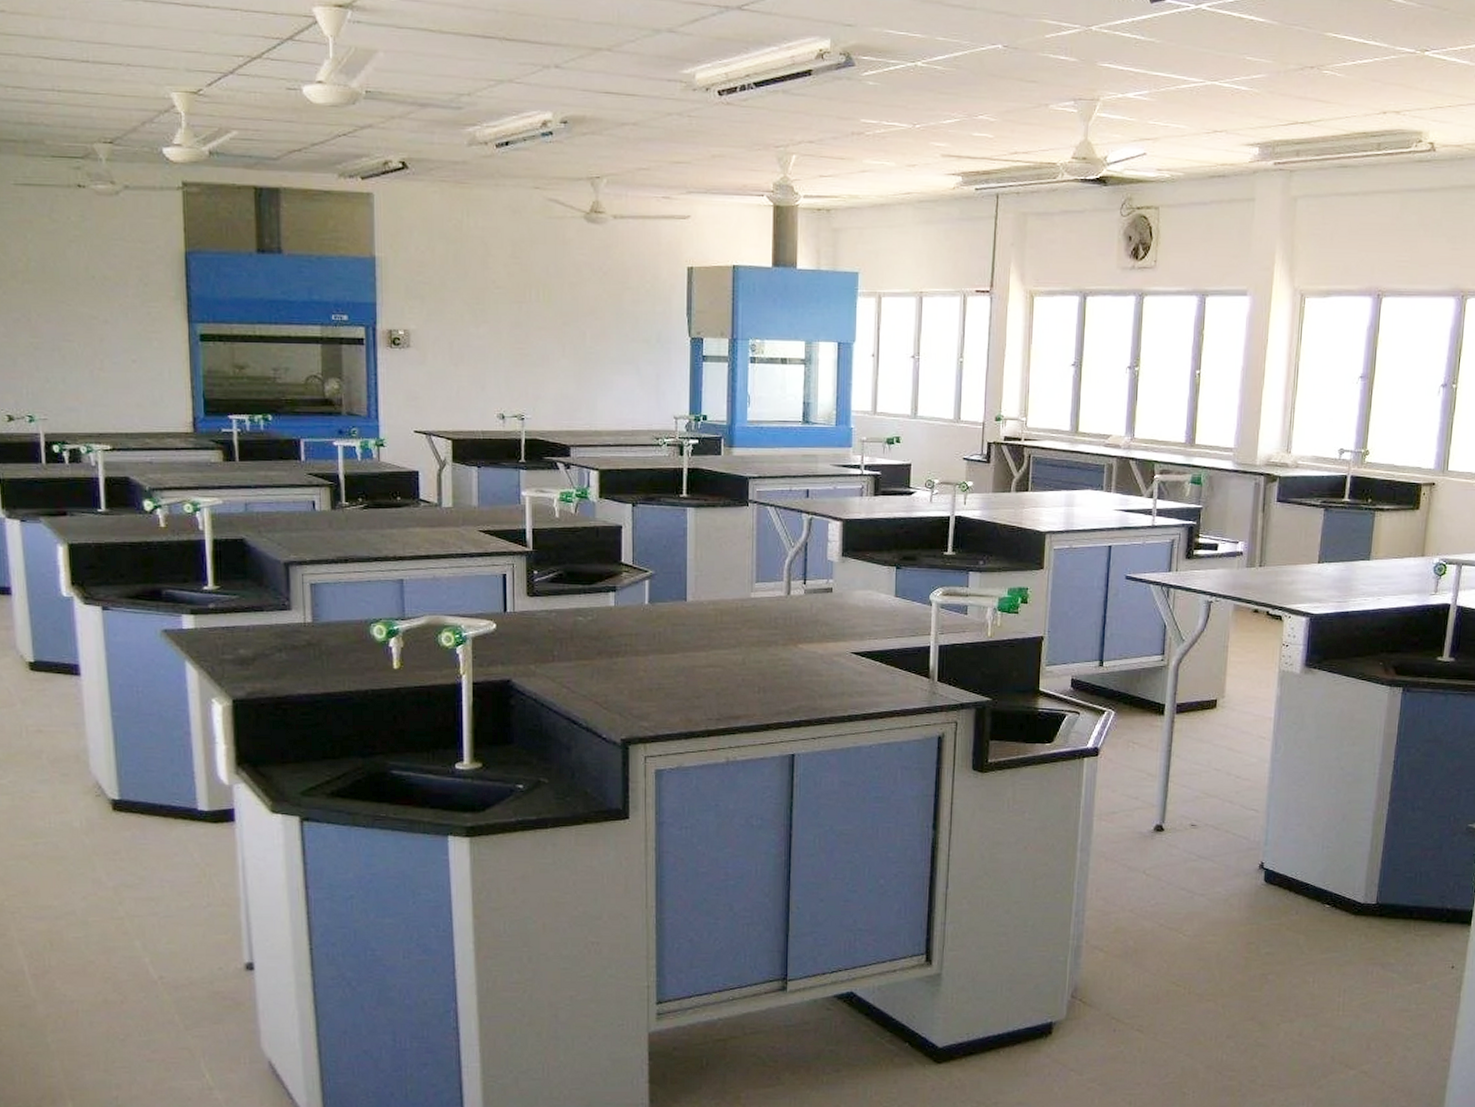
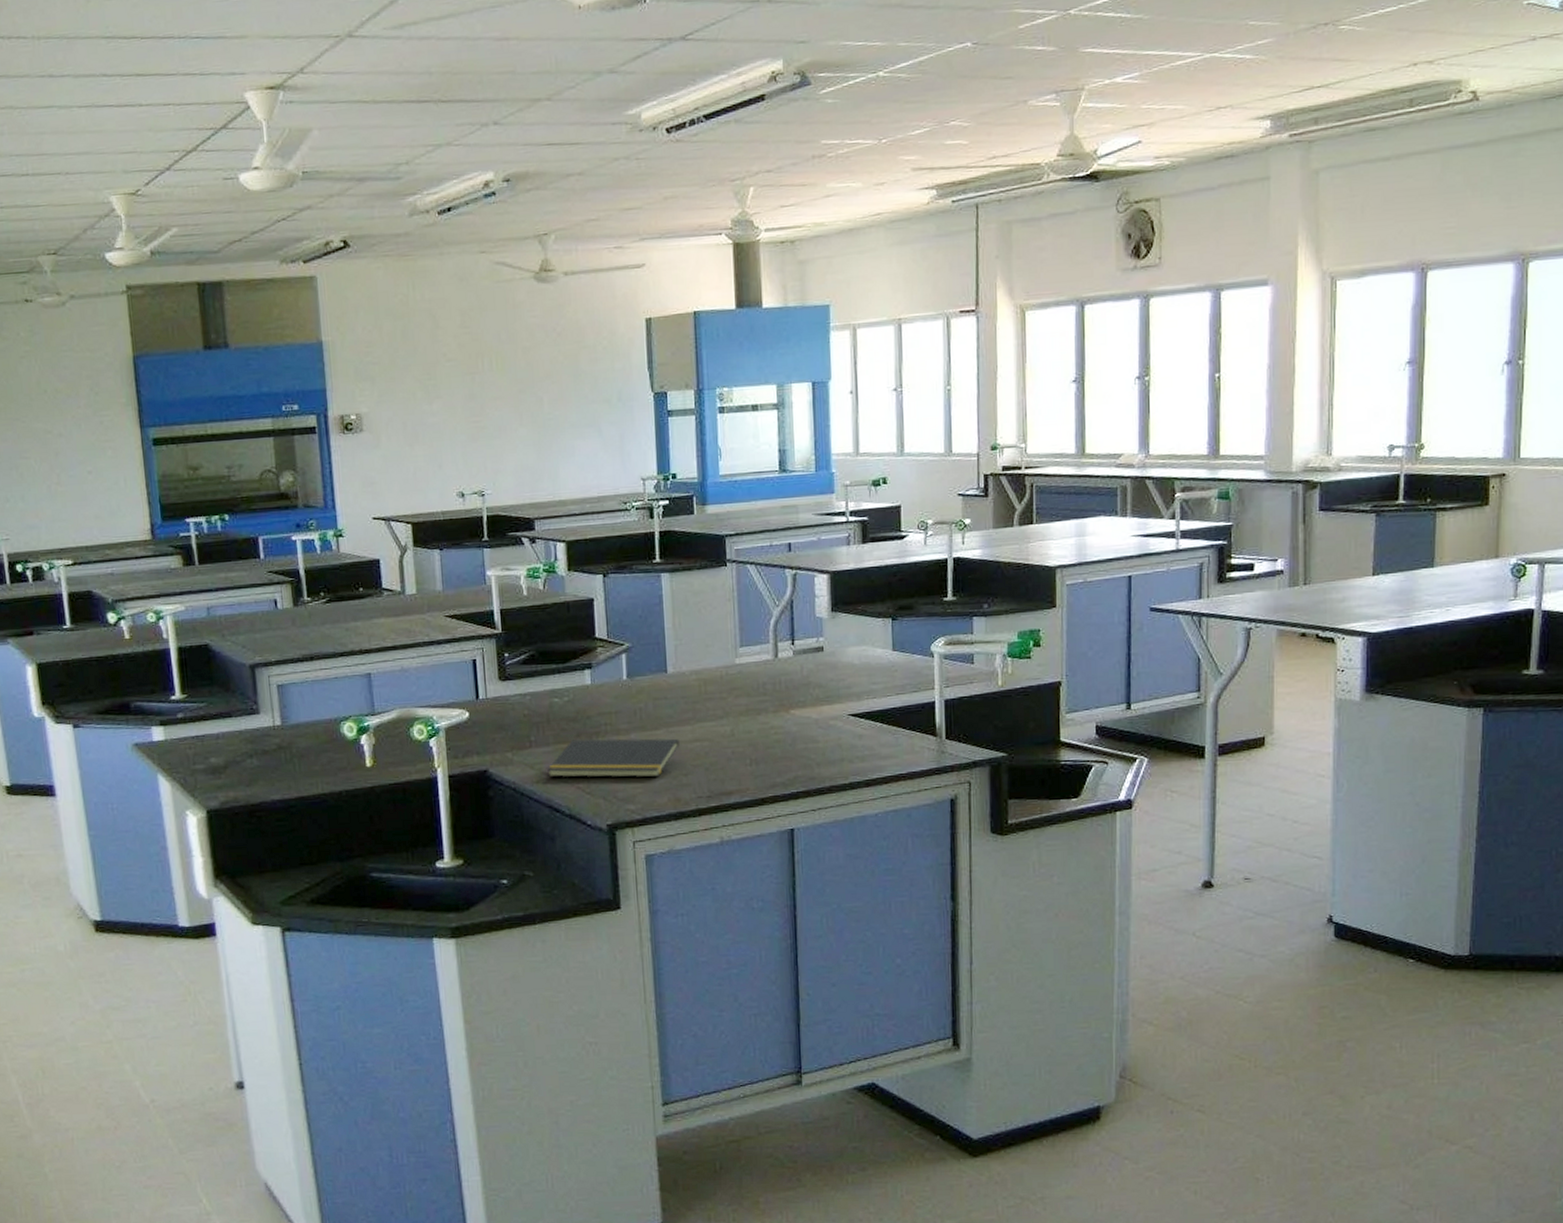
notepad: none [568,656,694,698] -> present [547,738,680,778]

